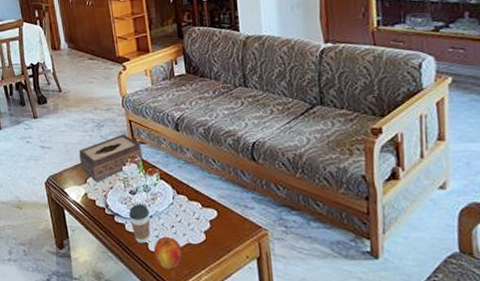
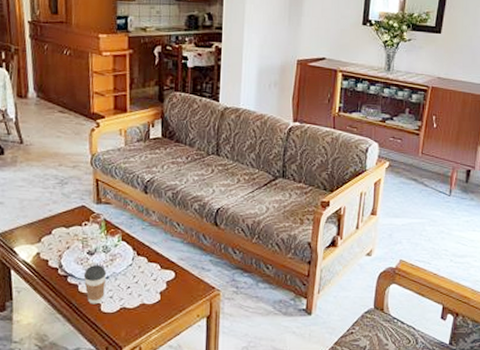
tissue box: present [79,134,144,183] -> none [35,193,107,242]
apple: present [153,236,183,269] -> none [105,297,135,330]

